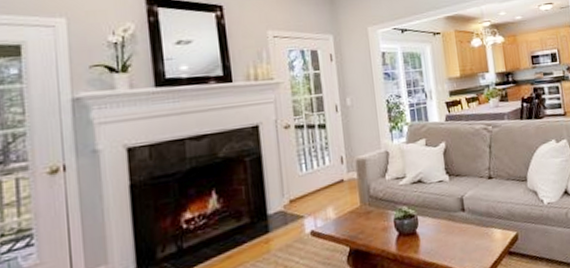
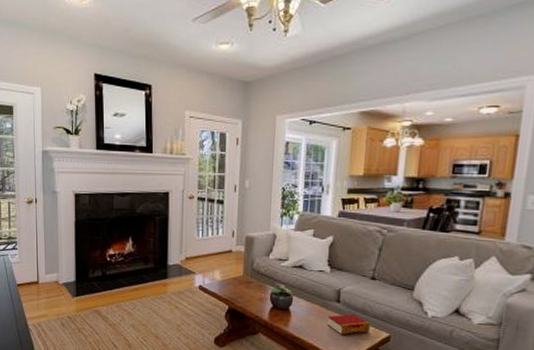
book: none [456,219,499,247] -> present [327,313,371,335]

